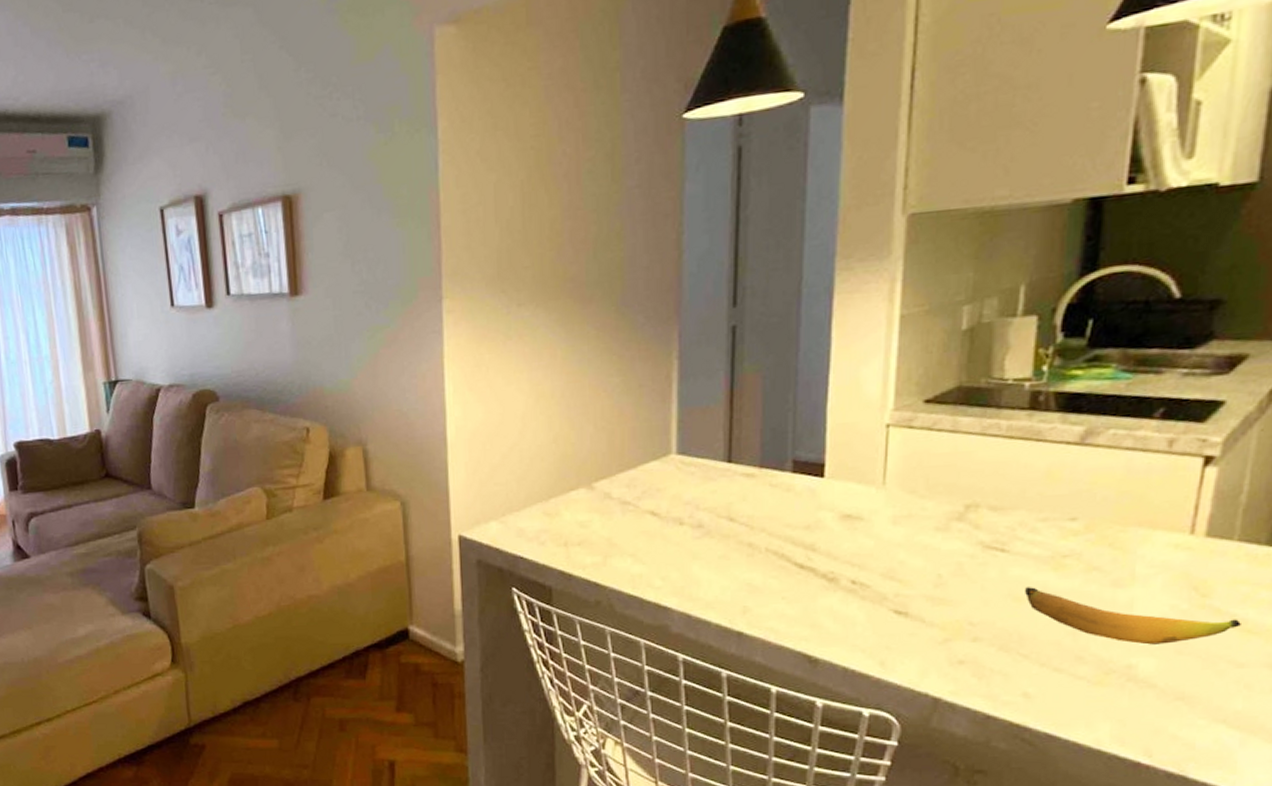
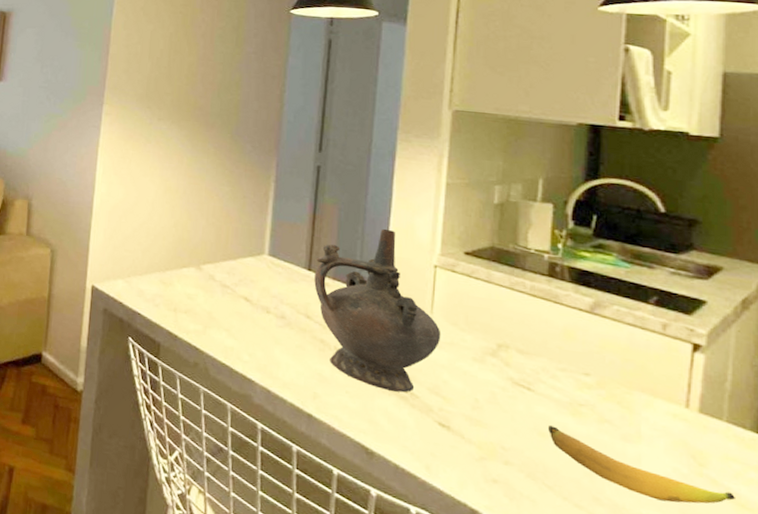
ceremonial vessel: none [736,390,896,586] -> present [314,228,441,393]

